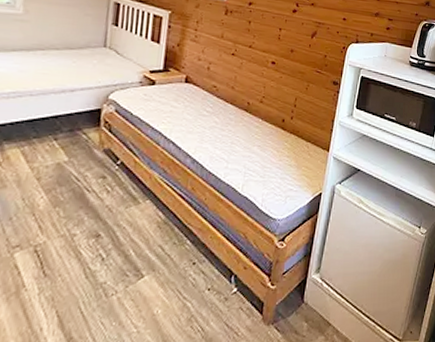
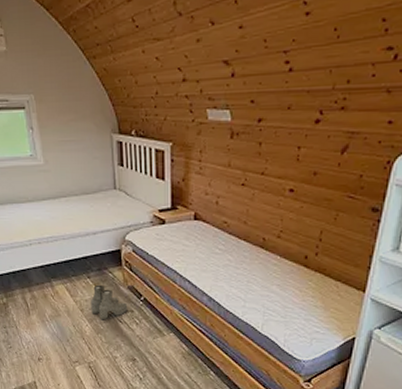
boots: none [51,147,100,190] -> present [91,284,128,320]

